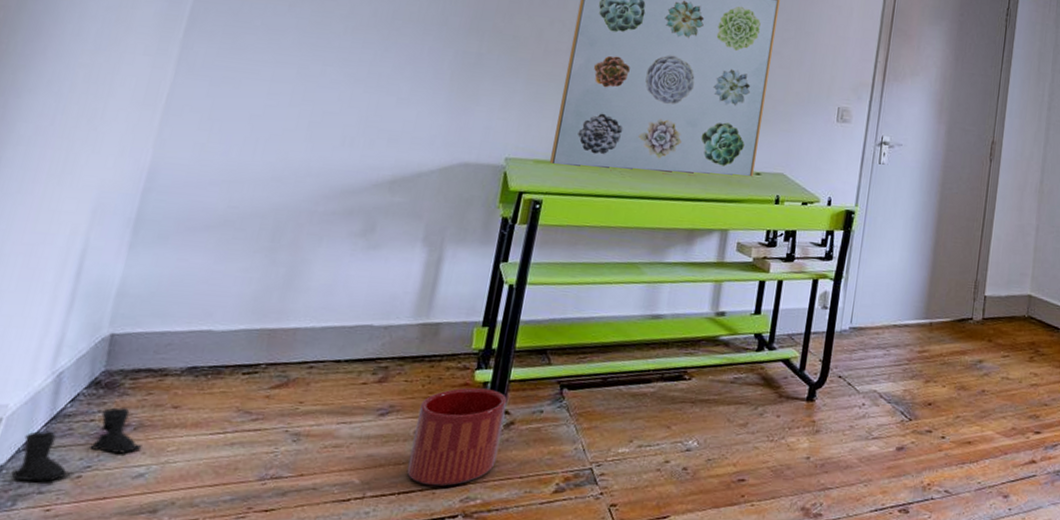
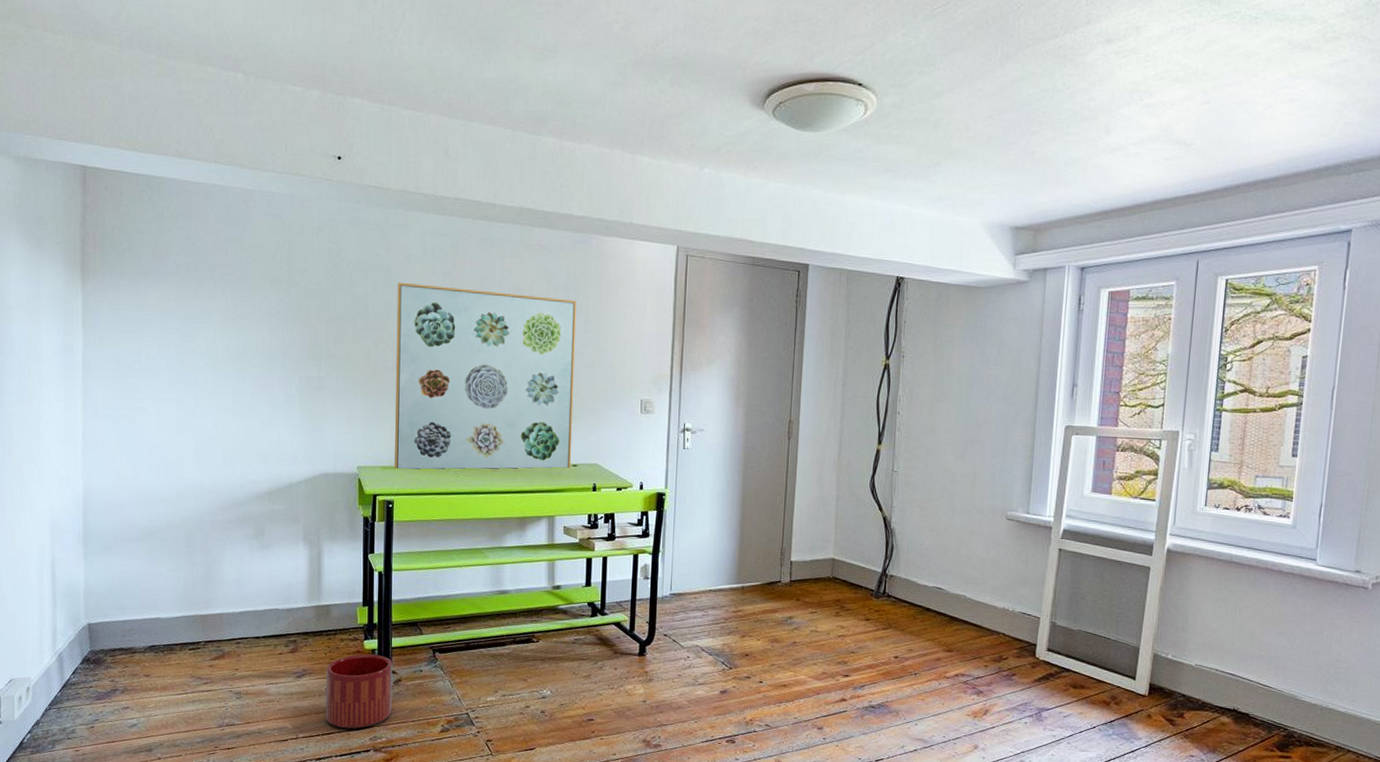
boots: present [11,407,142,482] -> none [46,677,130,731]

